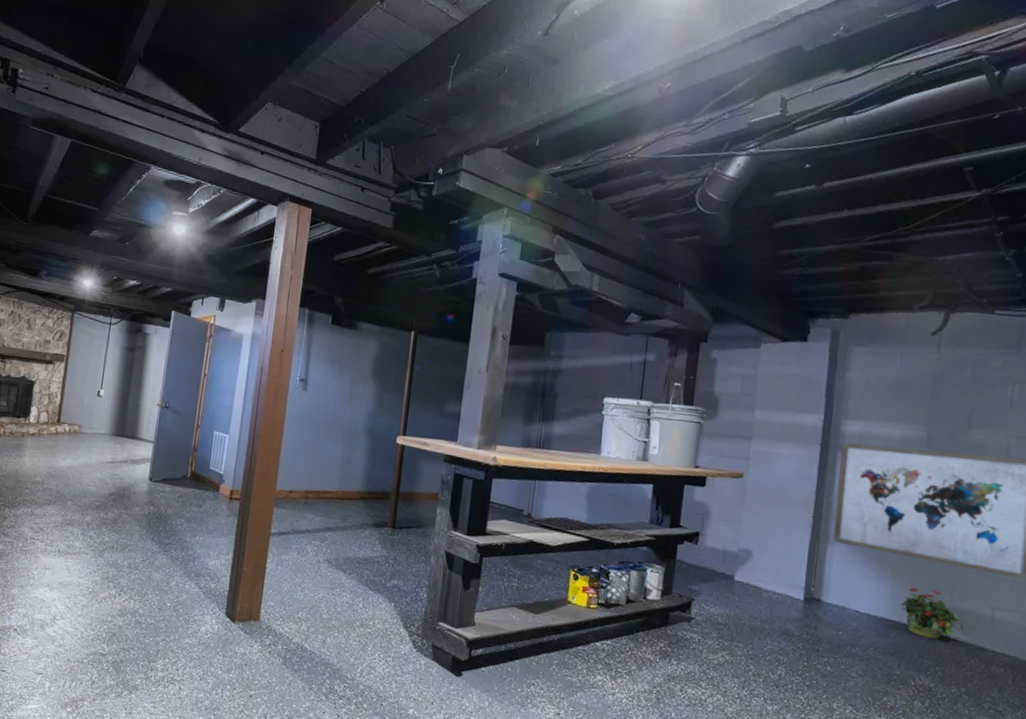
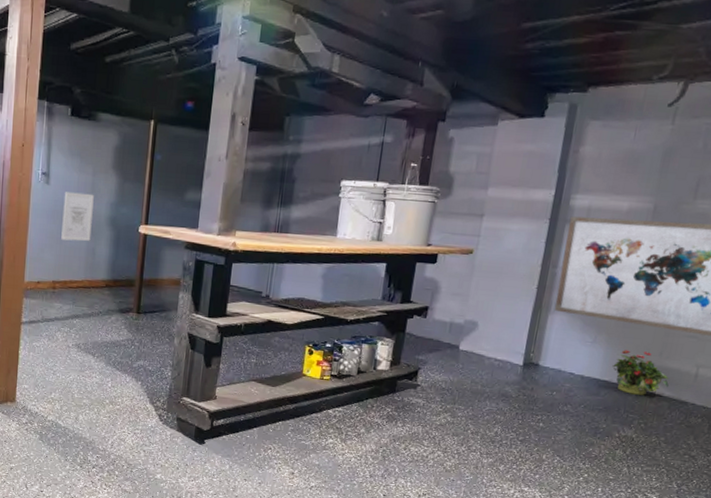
wall art: none [316,399,352,450] -> present [61,192,94,241]

